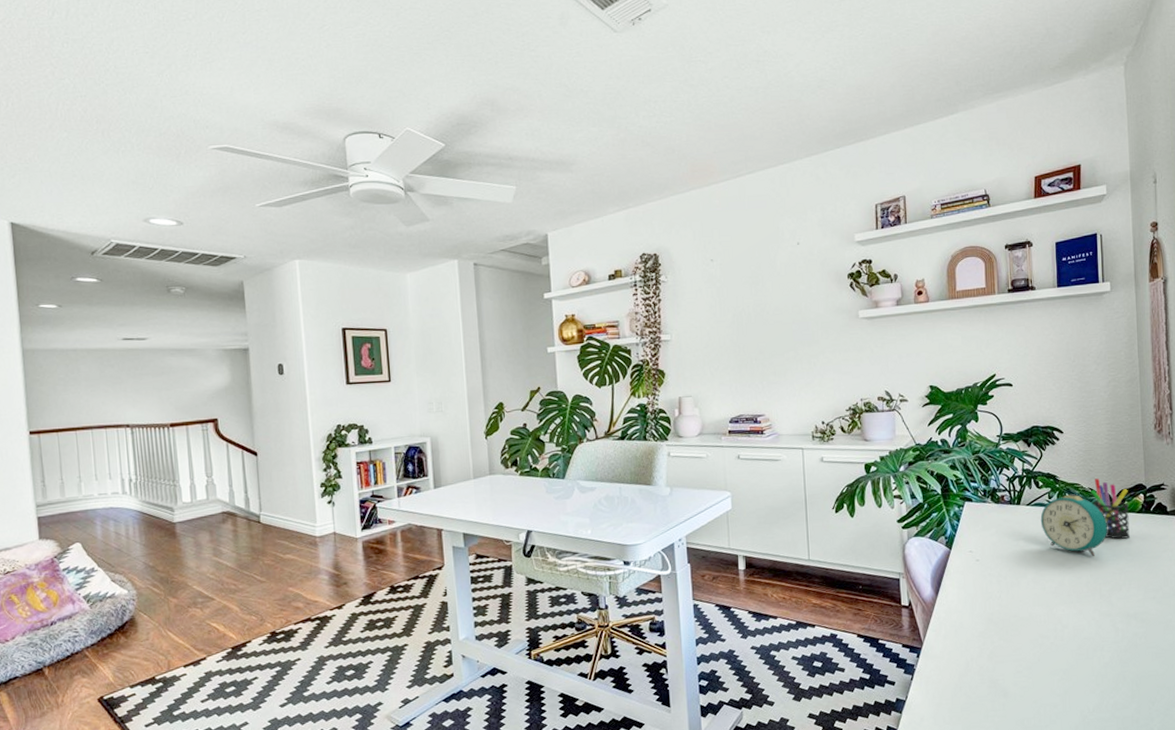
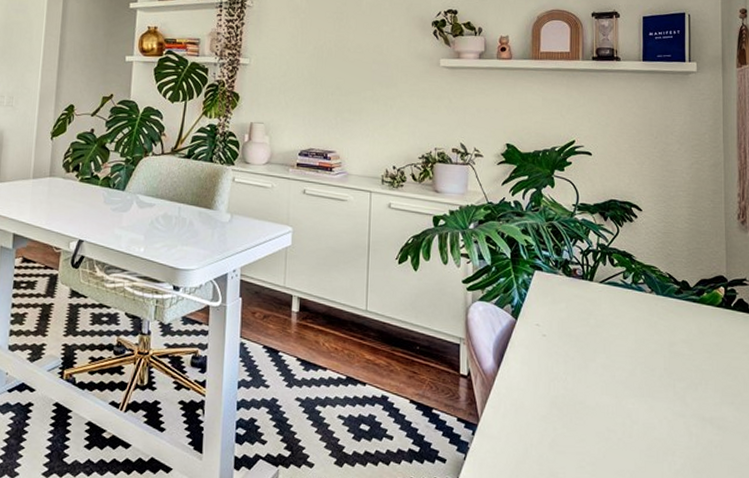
alarm clock: present [1040,494,1108,556] -> none [613,277,685,348]
pen holder: present [1091,478,1130,539] -> none [668,264,709,333]

